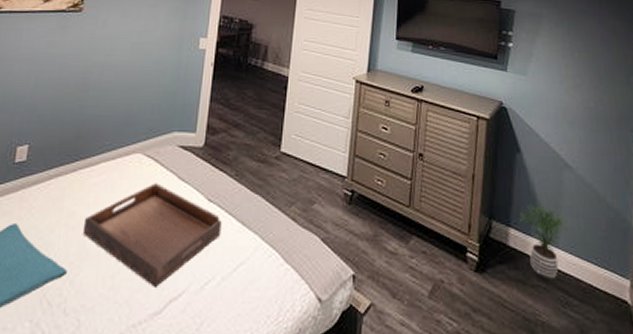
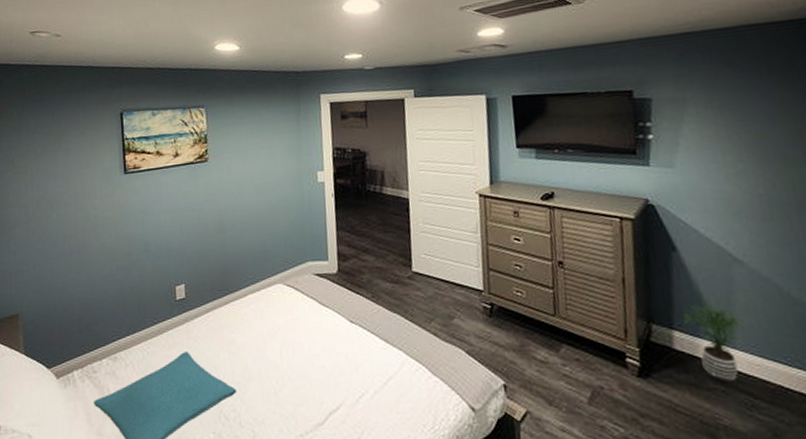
serving tray: present [82,183,222,287] -> none [242,309,367,401]

